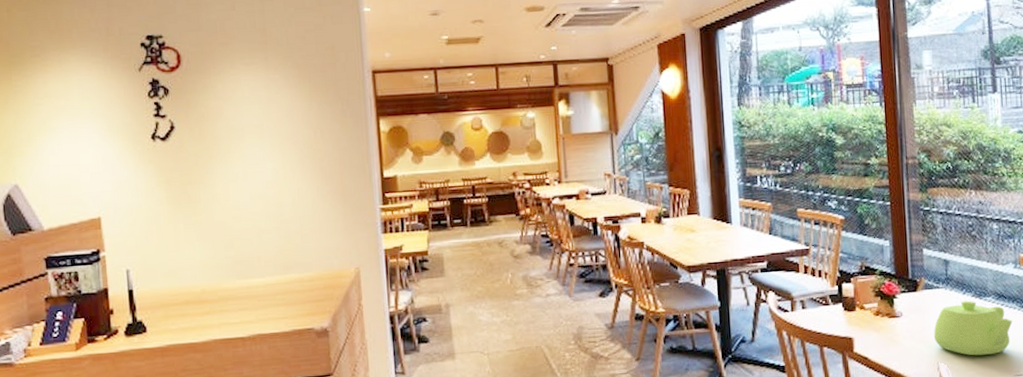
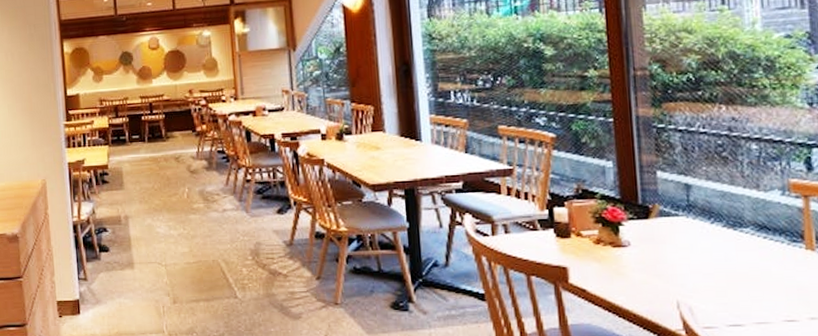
teapot: present [934,300,1013,356] -> none [672,231,780,295]

